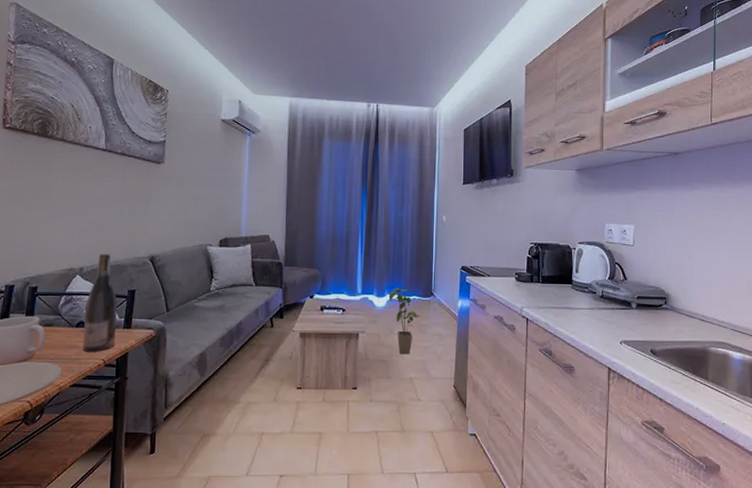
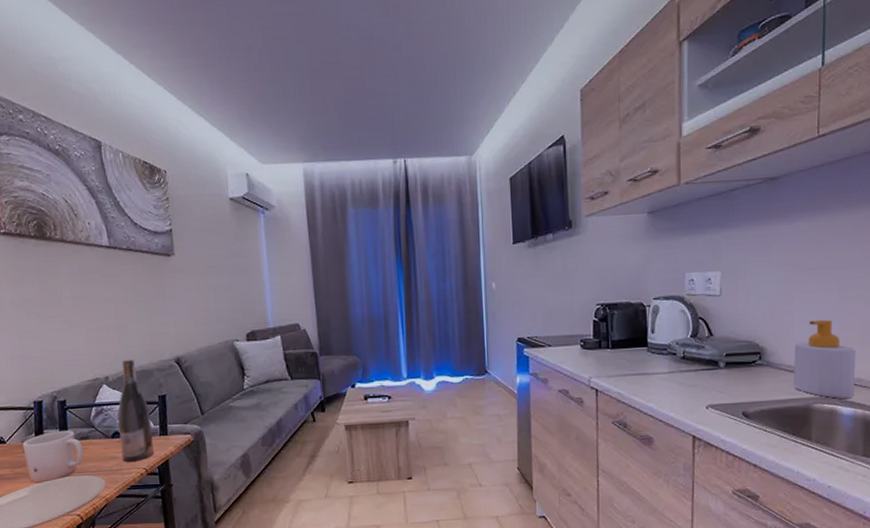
house plant: present [388,288,421,355] -> none [437,368,476,440]
soap bottle: none [693,273,744,345] -> present [794,319,856,399]

